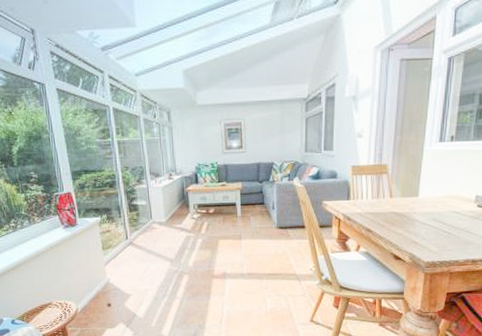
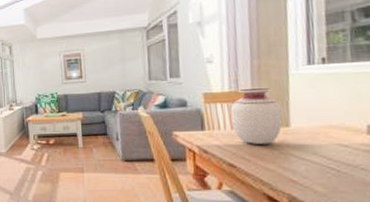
vase: none [373,162,414,212] -> present [230,88,283,144]

